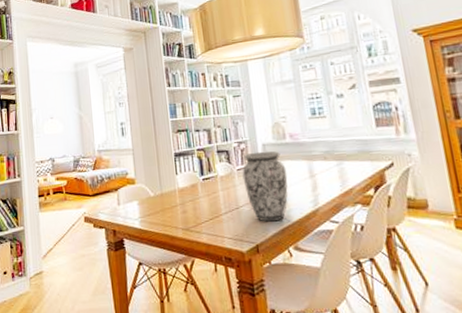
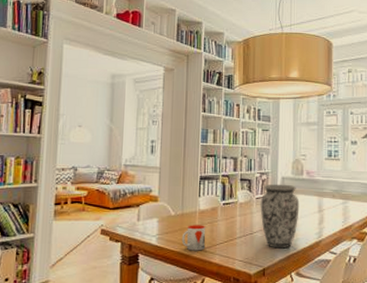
mug: none [164,203,190,232] -> present [181,225,205,251]

